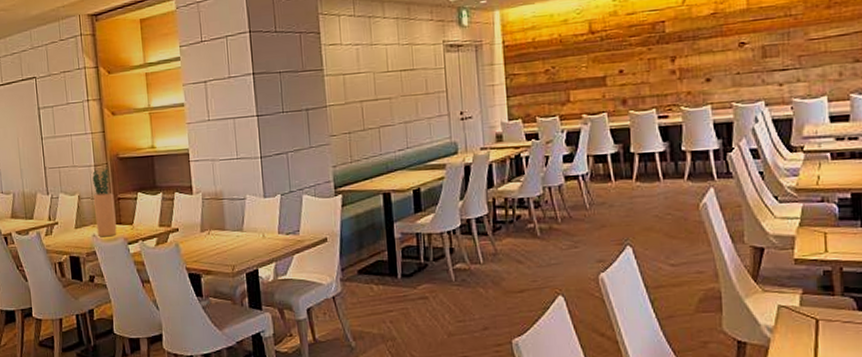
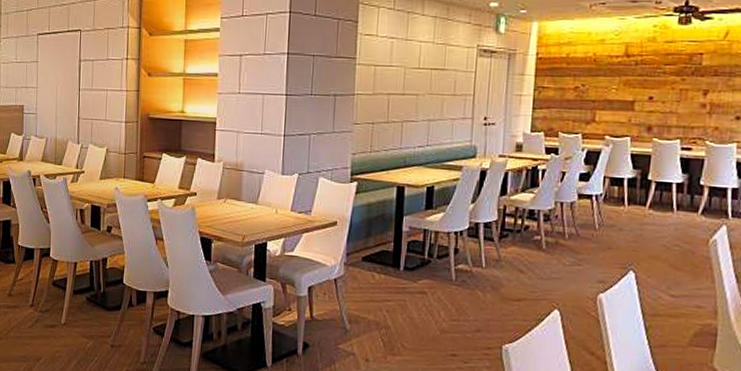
vase: present [92,163,117,237] -> none [120,121,140,192]

